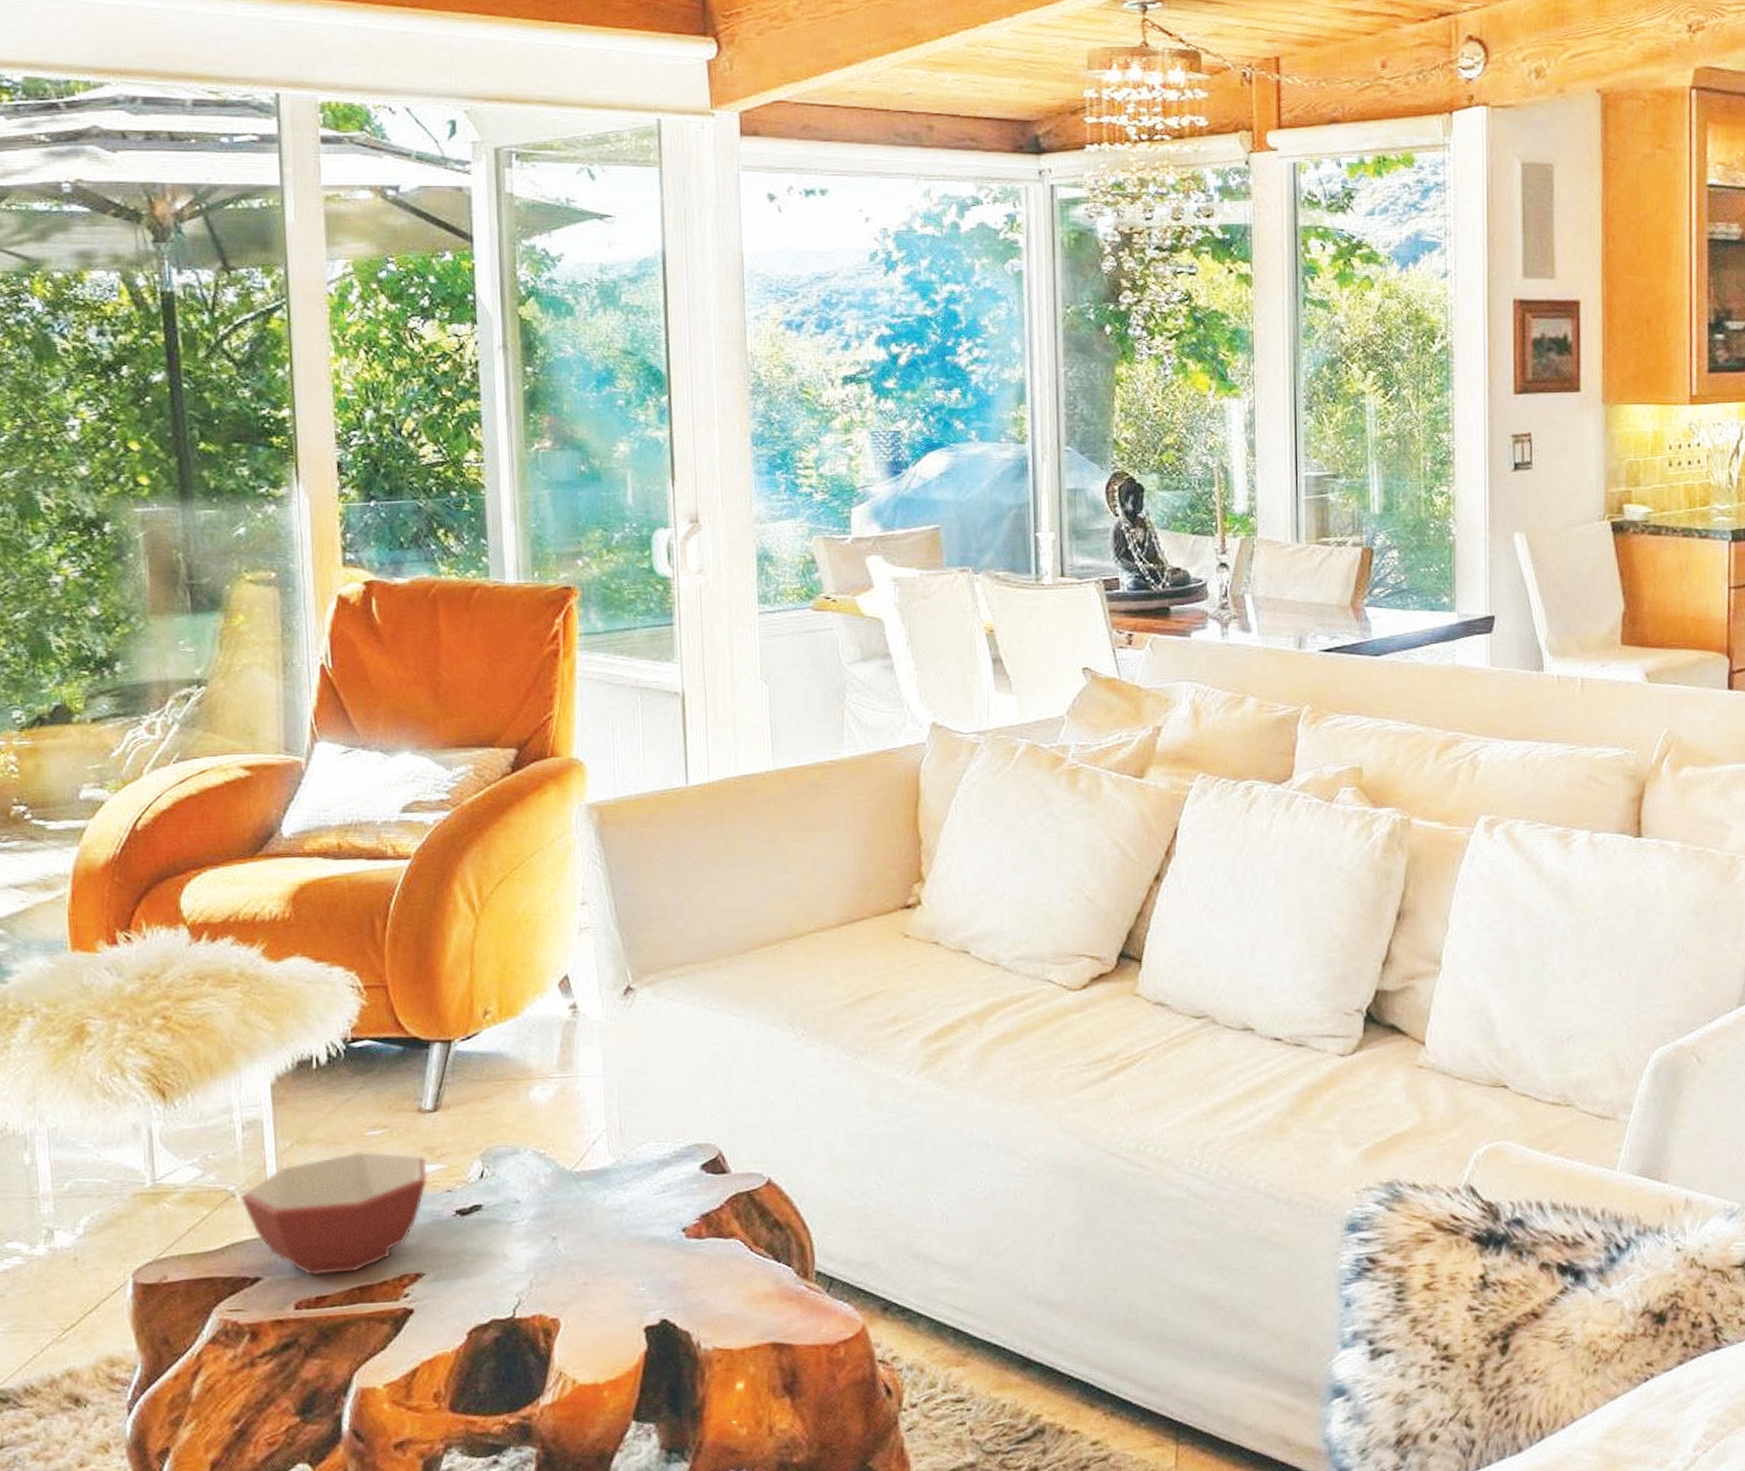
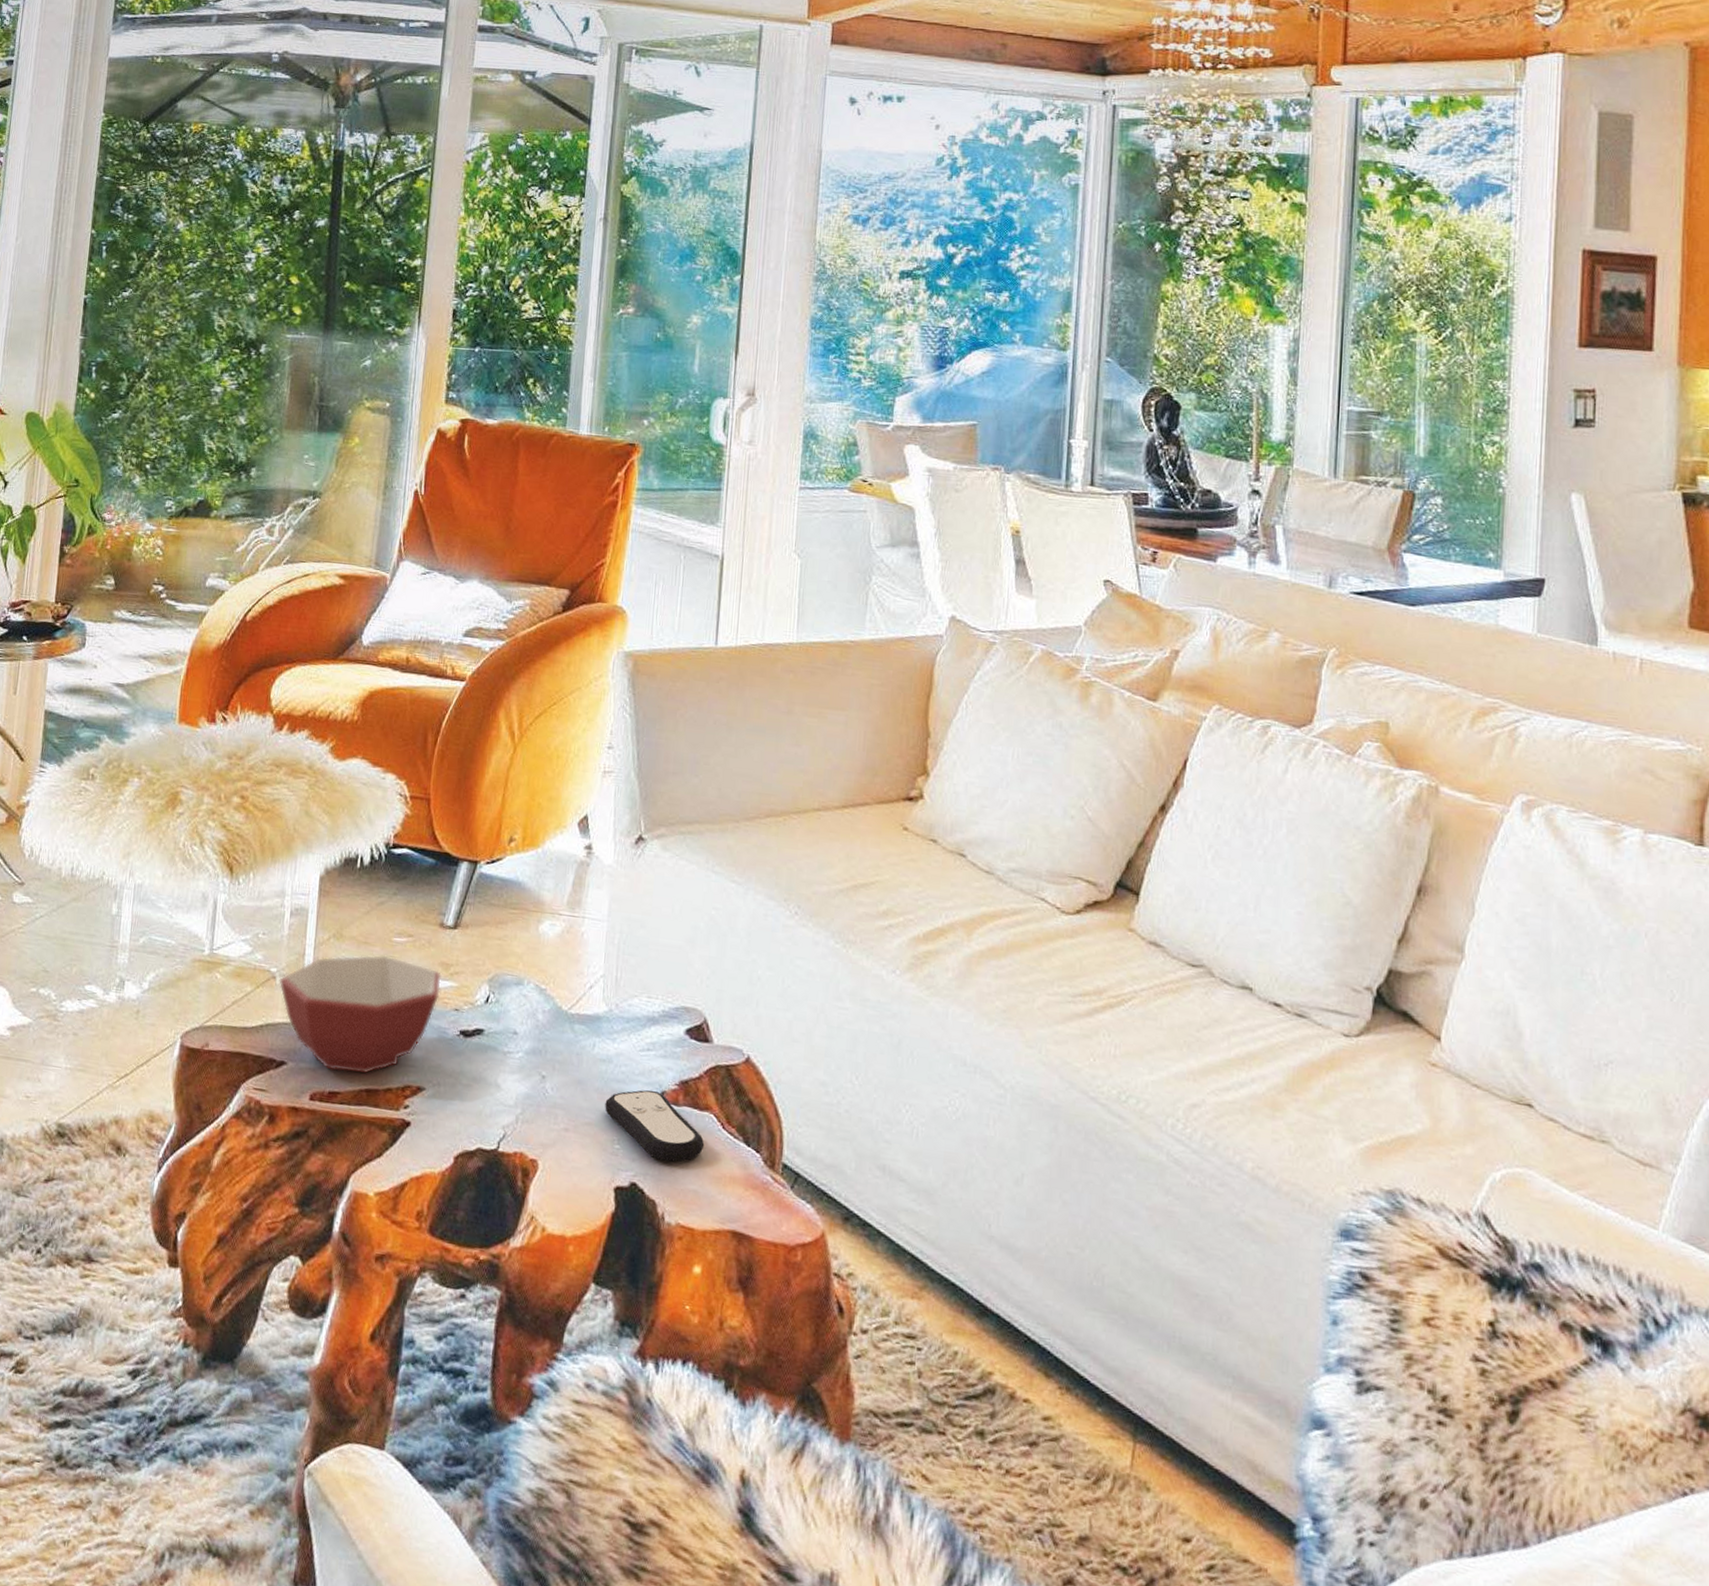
remote control: none [624,1229,734,1294] -> present [605,1089,705,1162]

